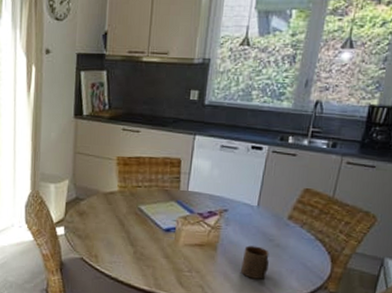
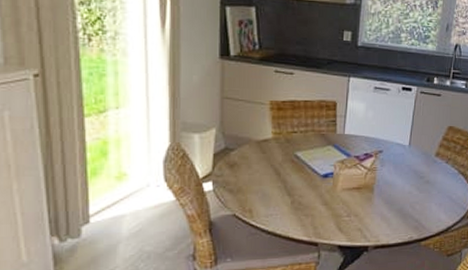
cup: present [241,245,269,279] -> none [396,184,421,216]

